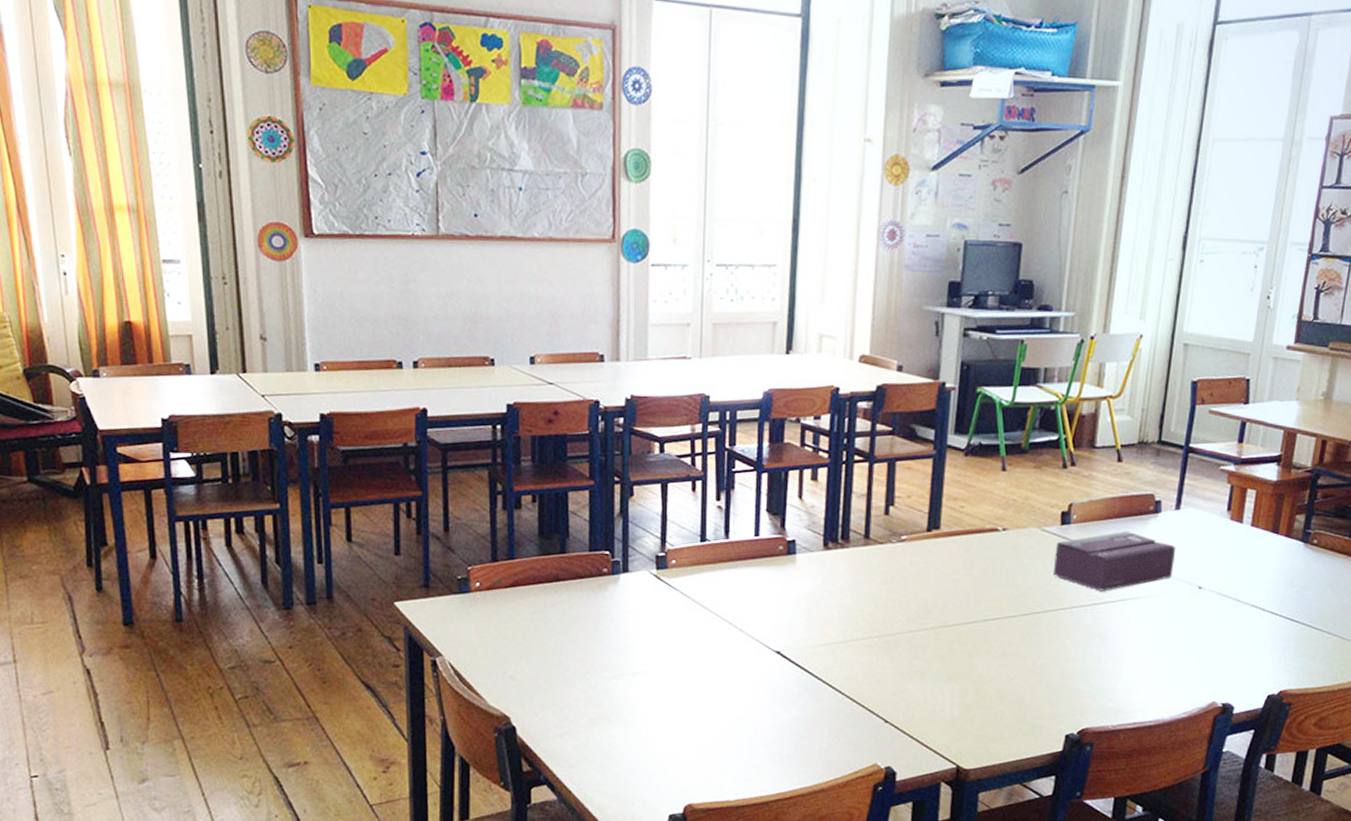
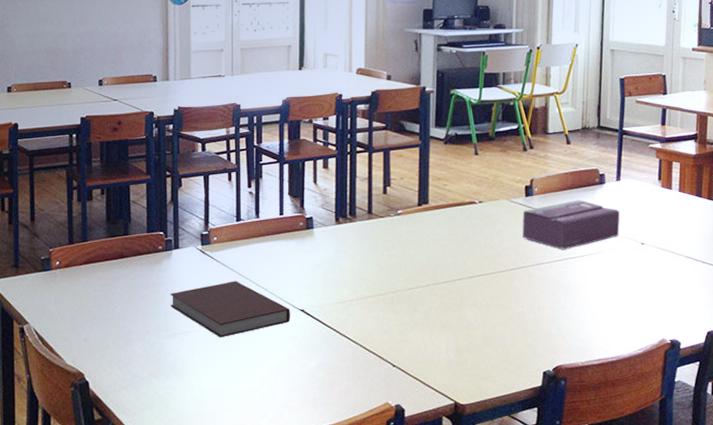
notebook: none [616,614,763,681] -> present [170,281,290,338]

